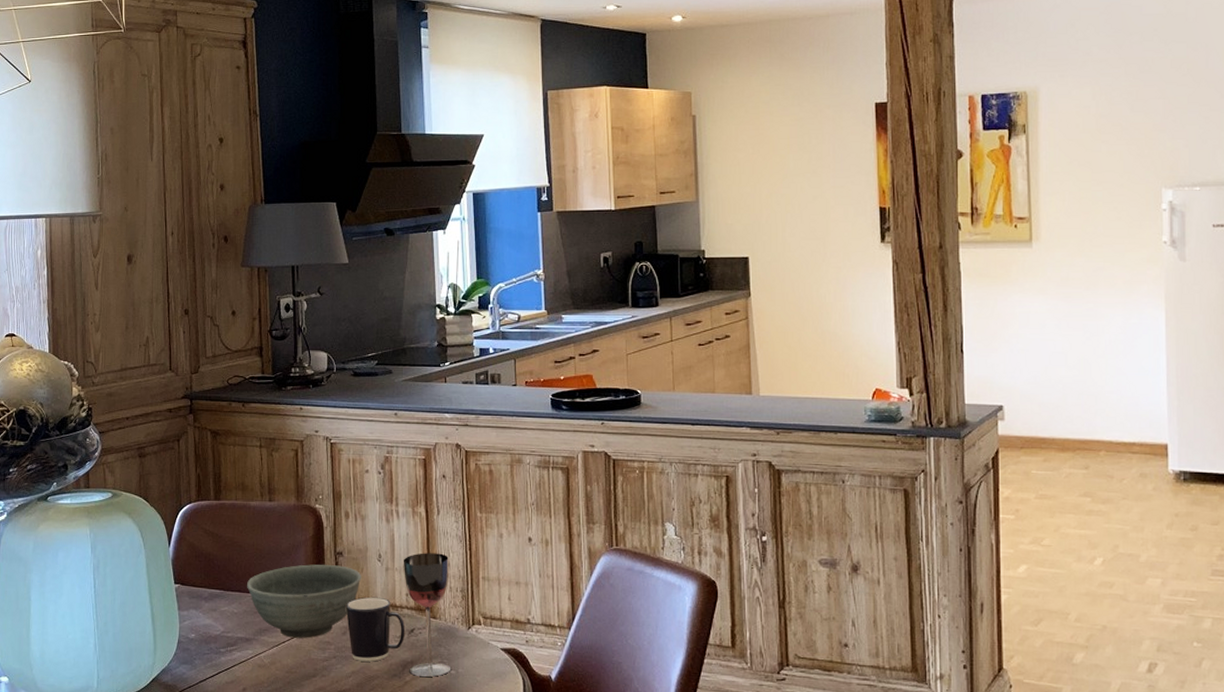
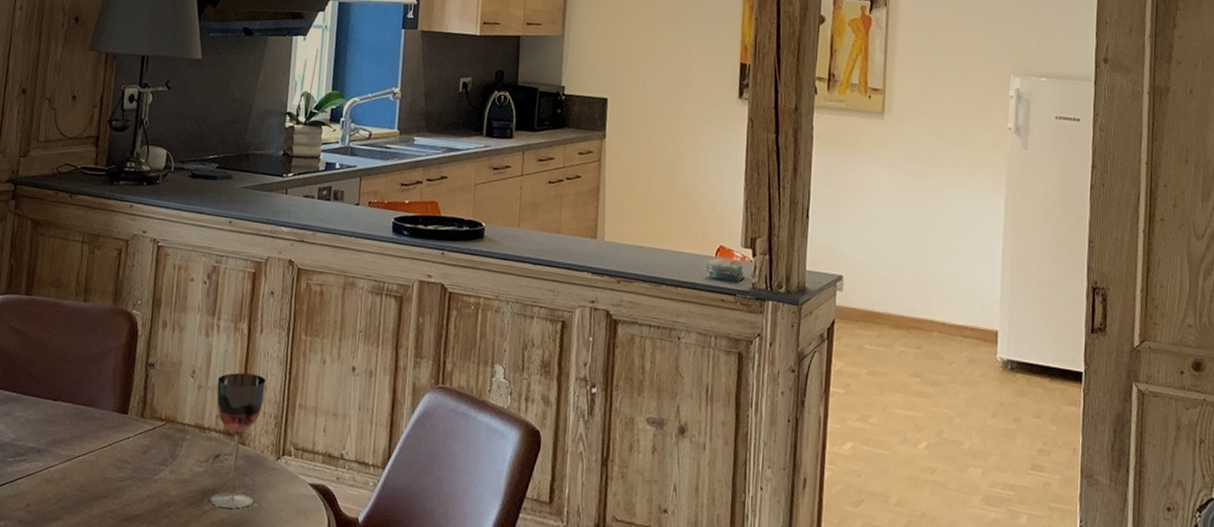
bowl: present [247,564,362,638] -> none [46,373,172,455]
mug: present [345,596,406,662] -> none [149,415,211,487]

